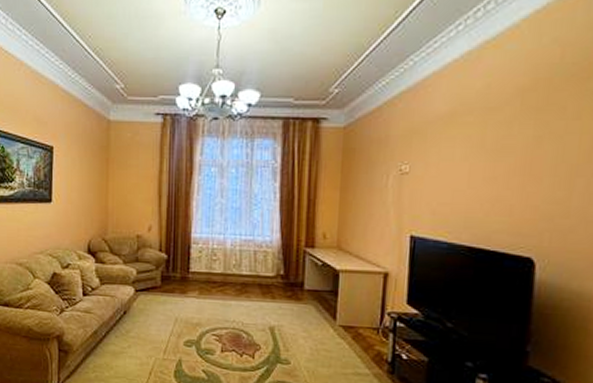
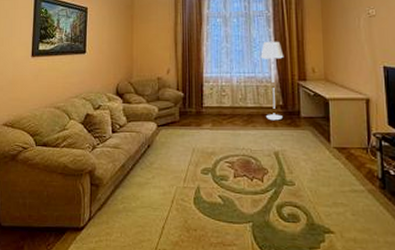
floor lamp: none [261,198,290,292] -> present [260,41,284,121]

